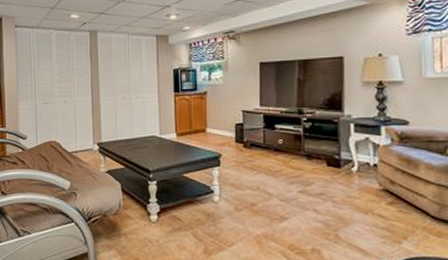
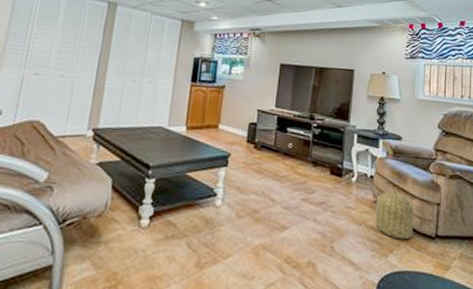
basket: none [383,178,431,226] -> present [375,190,414,240]

